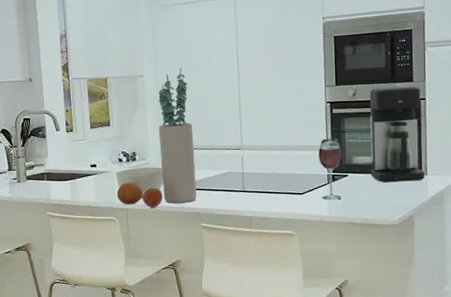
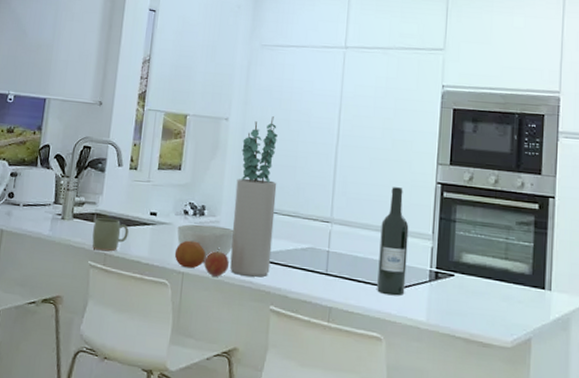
mug: none [45,175,76,203] -> present [92,217,129,251]
wine bottle: none [284,111,309,200] -> present [377,187,409,297]
wineglass: present [318,138,342,200] -> none [419,225,450,304]
coffee maker: present [369,86,425,183] -> none [482,175,550,296]

